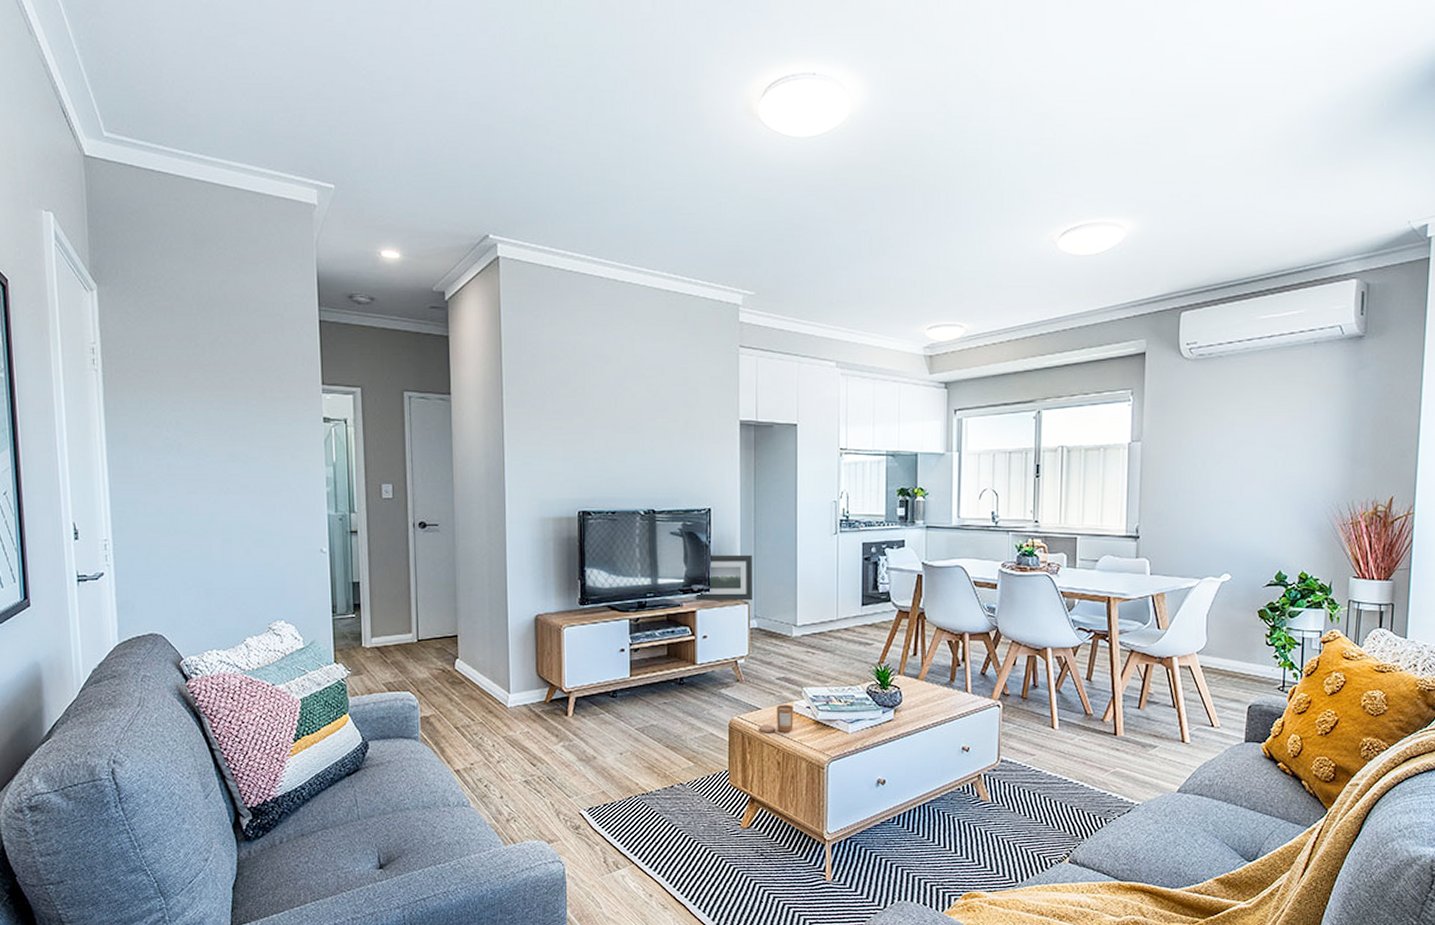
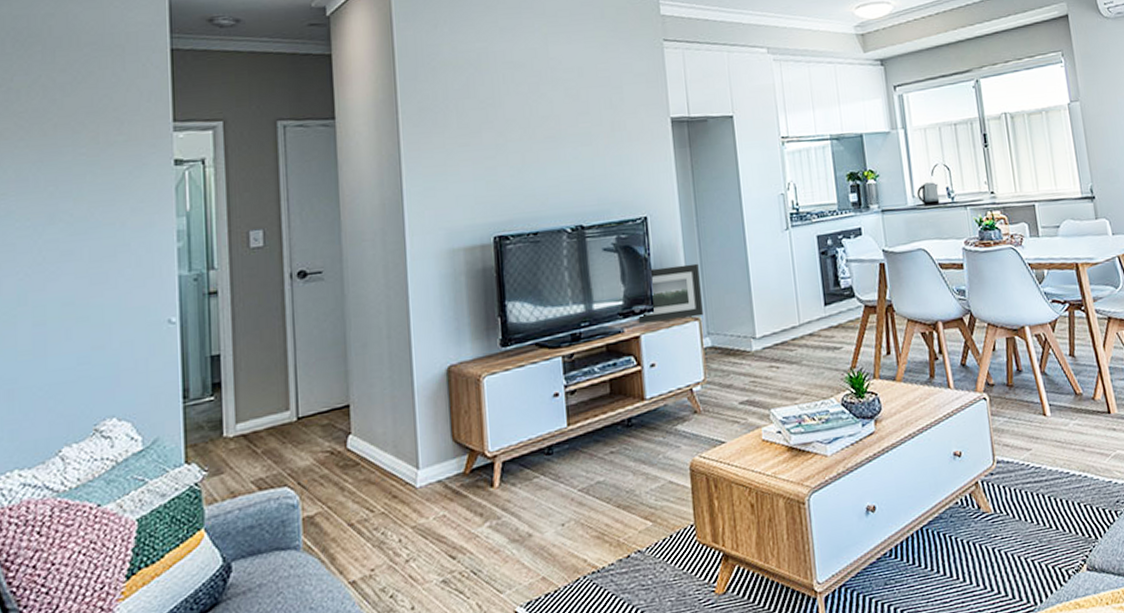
candle: present [758,705,794,733] -> none [724,432,765,472]
kettle: none [963,505,984,528] -> present [917,182,940,207]

